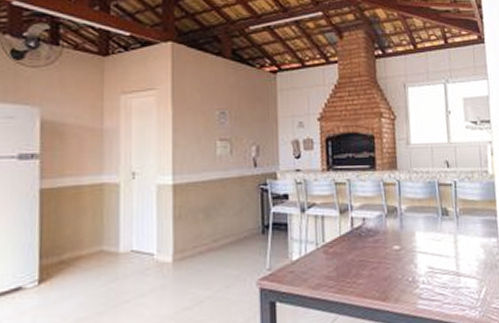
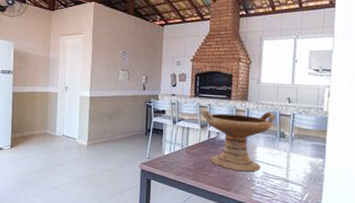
decorative bowl: none [338,181,435,271] -> present [201,108,276,172]

